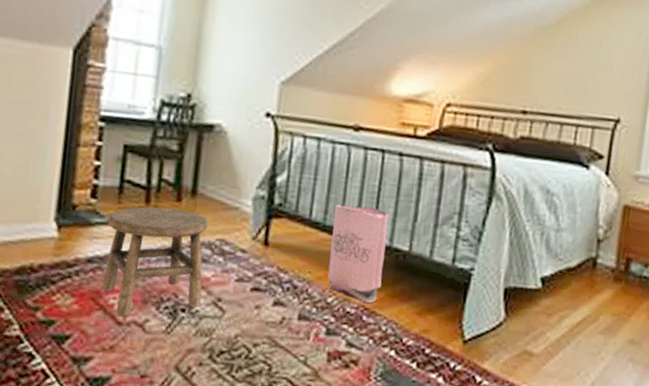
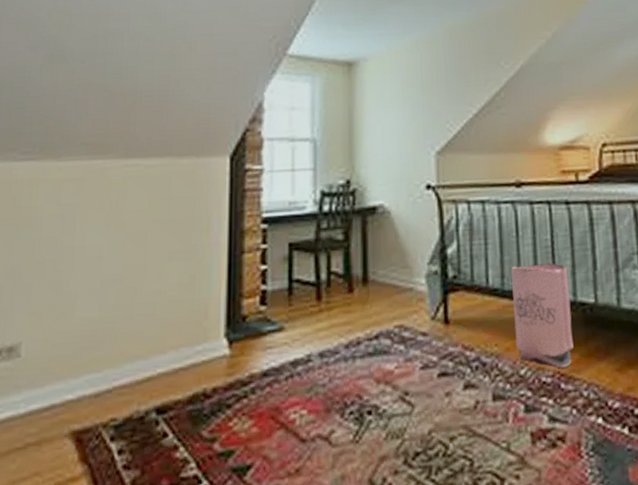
stool: present [102,207,209,317] -> none [280,300,388,432]

